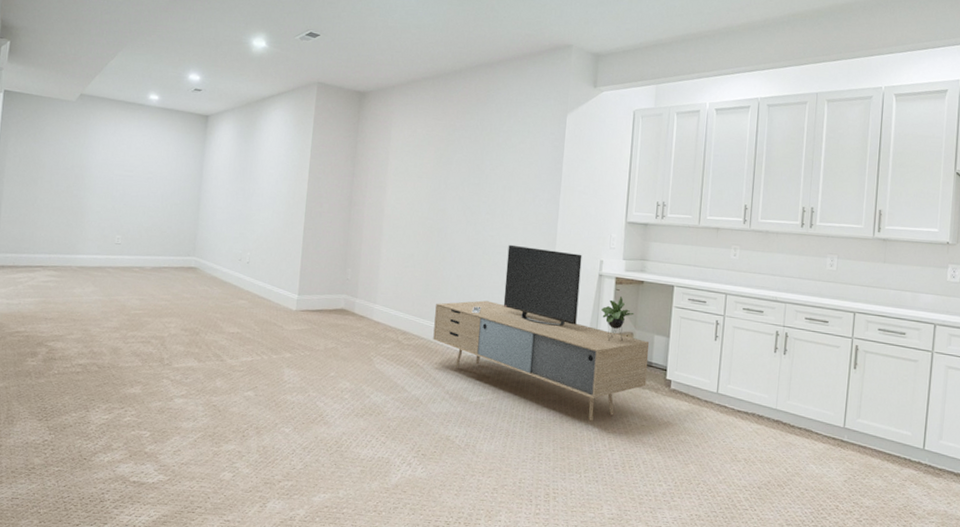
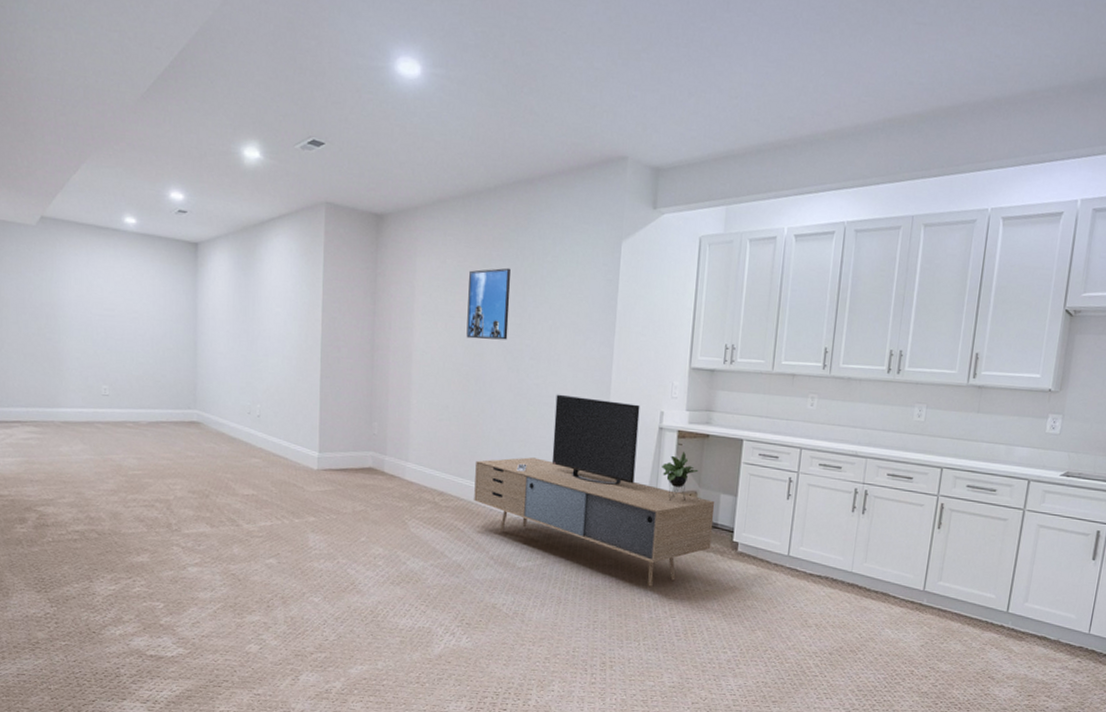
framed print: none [431,136,471,198] -> present [466,267,511,340]

